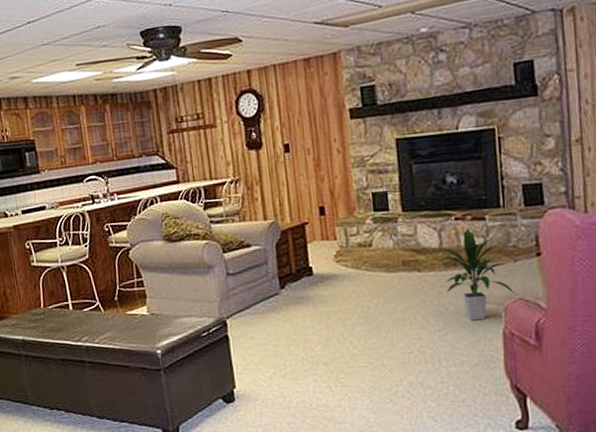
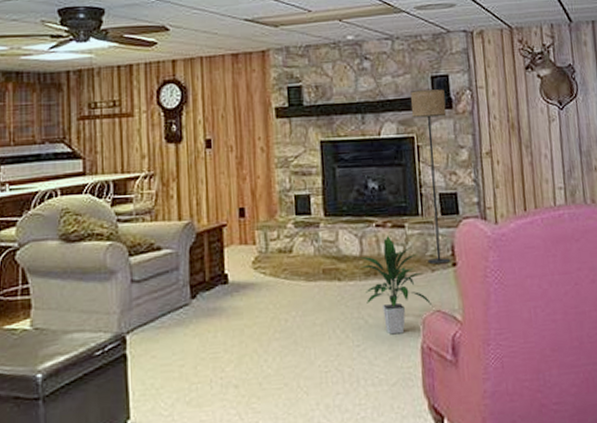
floor lamp: none [491,75,535,255] -> present [411,88,451,265]

